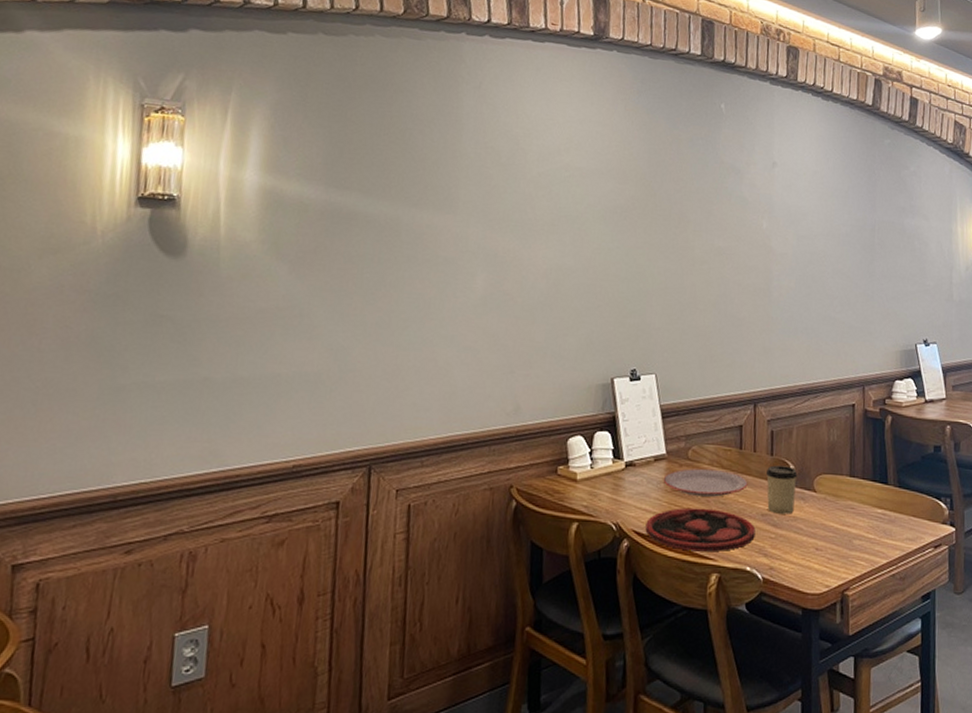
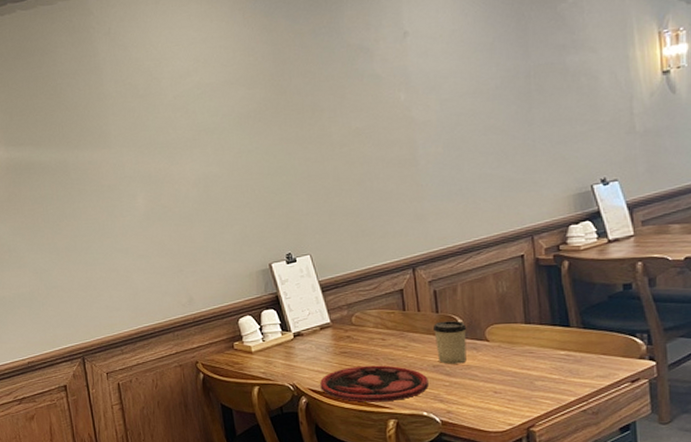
plate: present [663,468,748,497] -> none [330,330,416,356]

